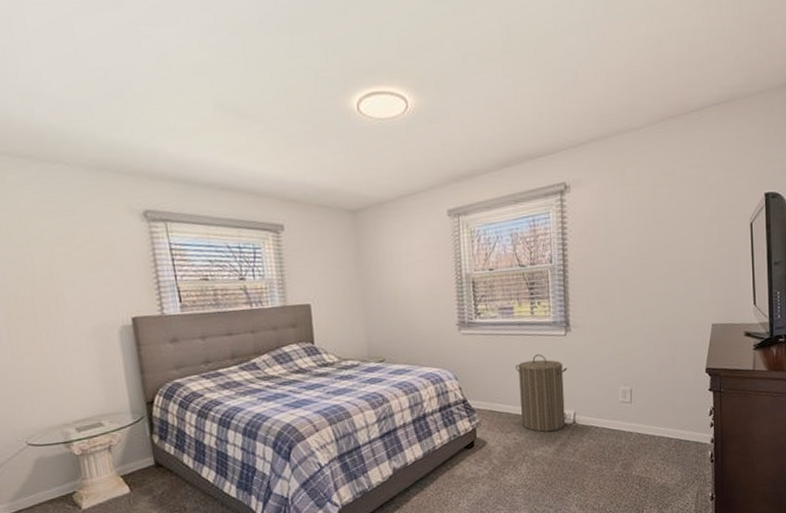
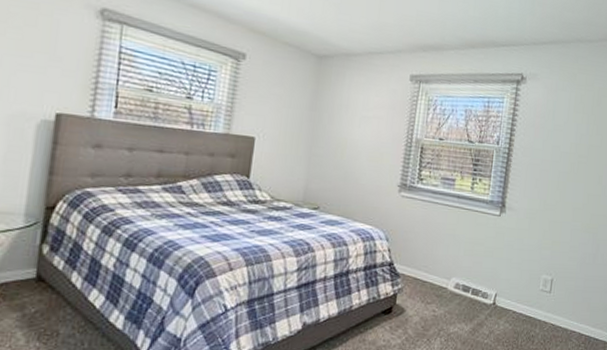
laundry hamper: present [515,354,567,432] -> none [443,230,496,310]

